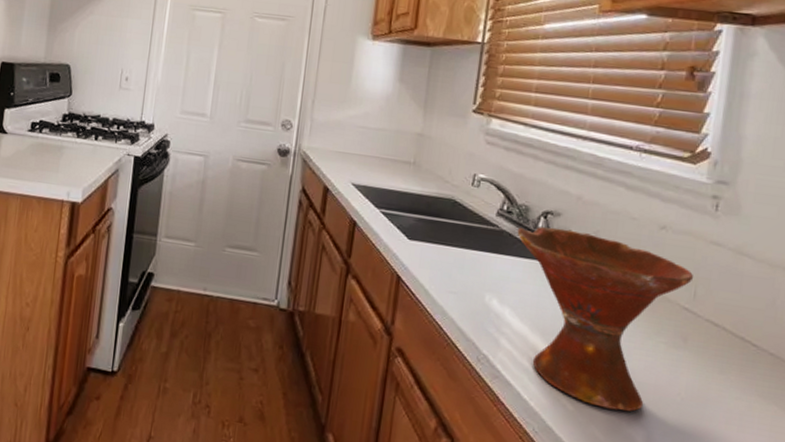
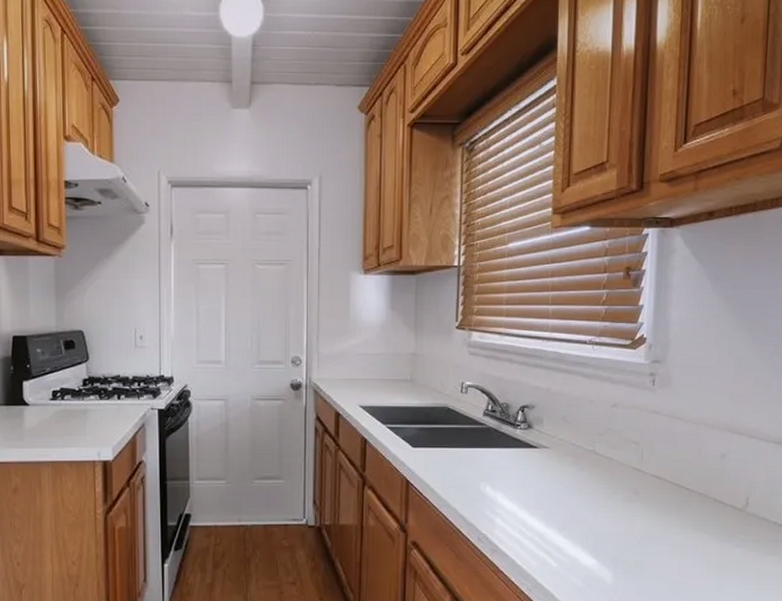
bowl: present [517,227,694,412] -> none [501,418,640,560]

